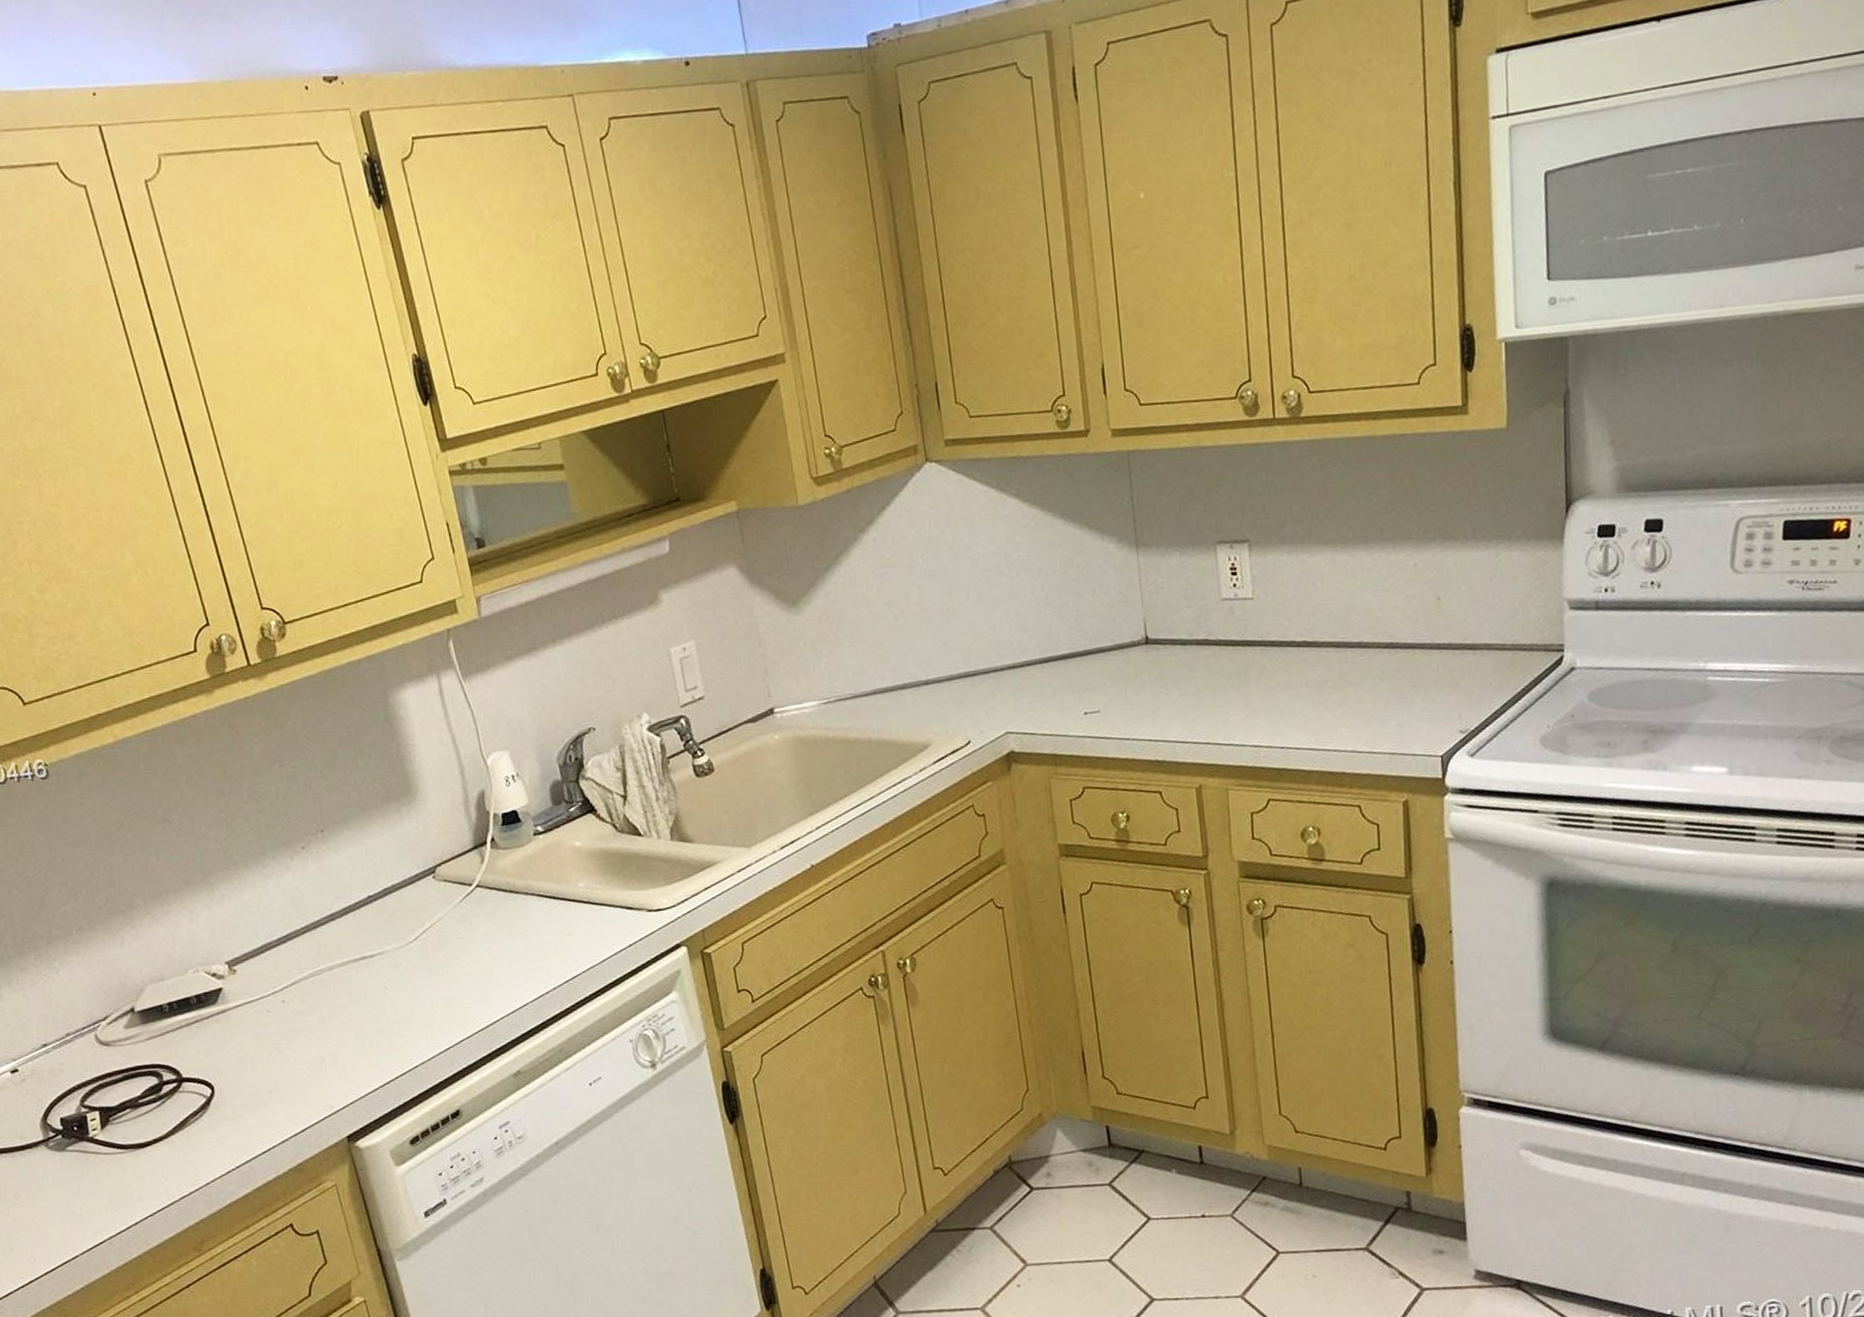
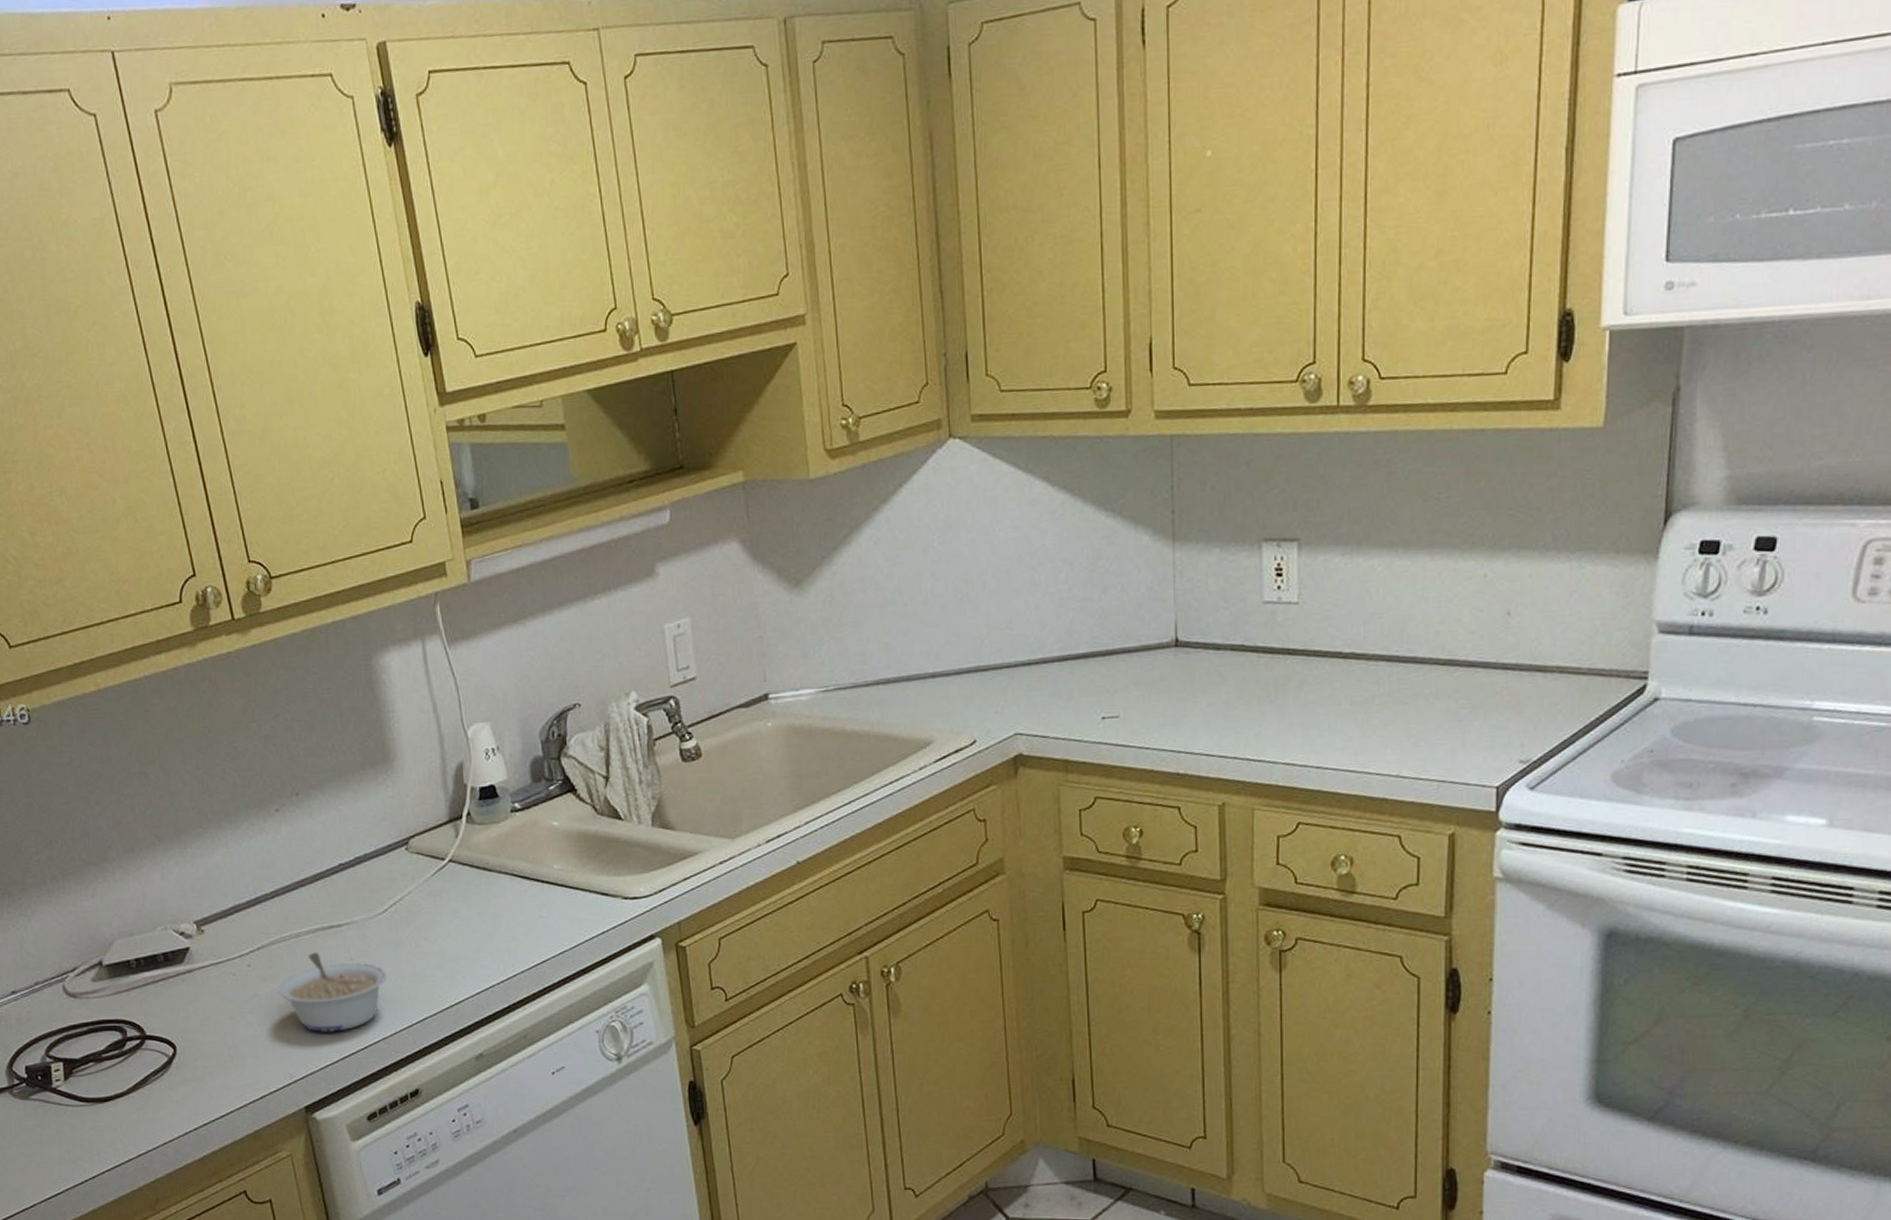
legume: none [313,983,421,1062] -> present [278,952,387,1032]

